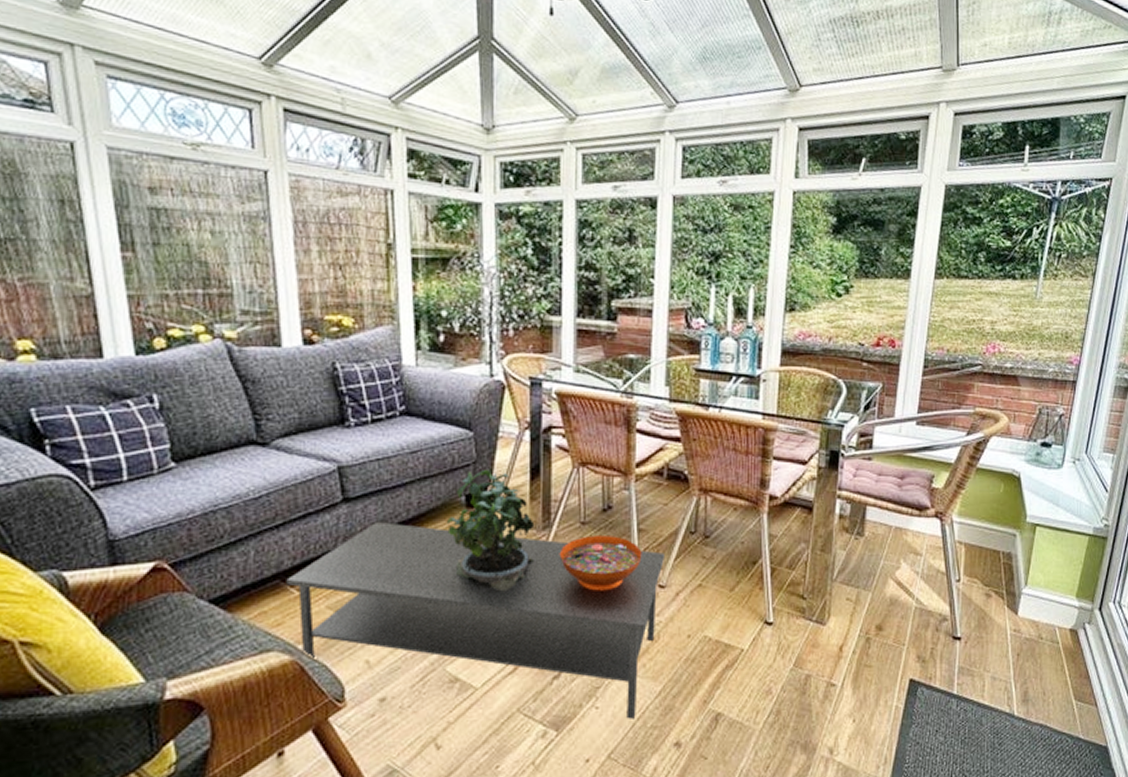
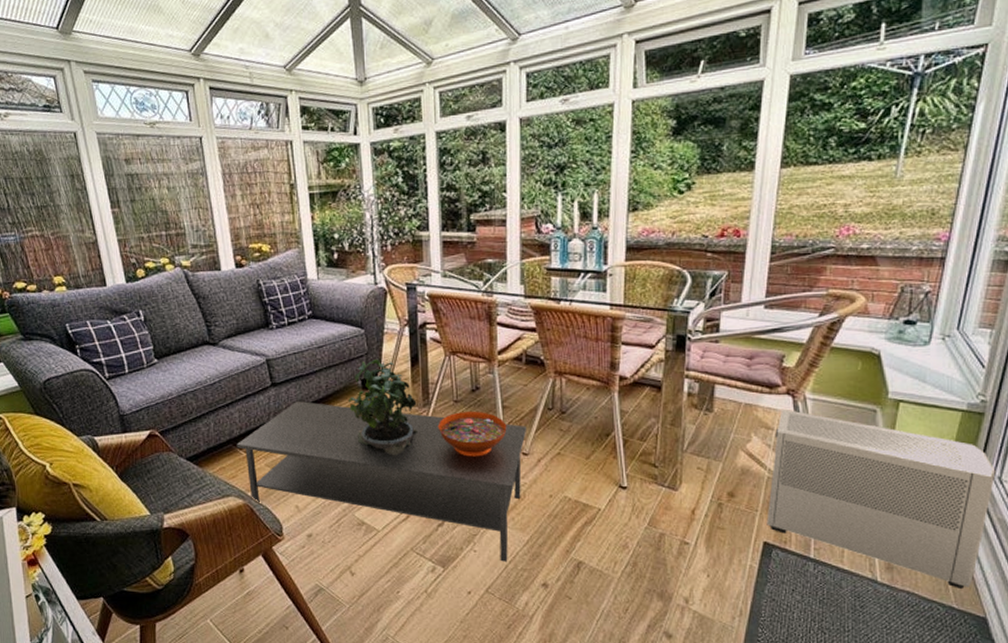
air purifier: none [913,532,1116,719] -> present [766,408,996,590]

